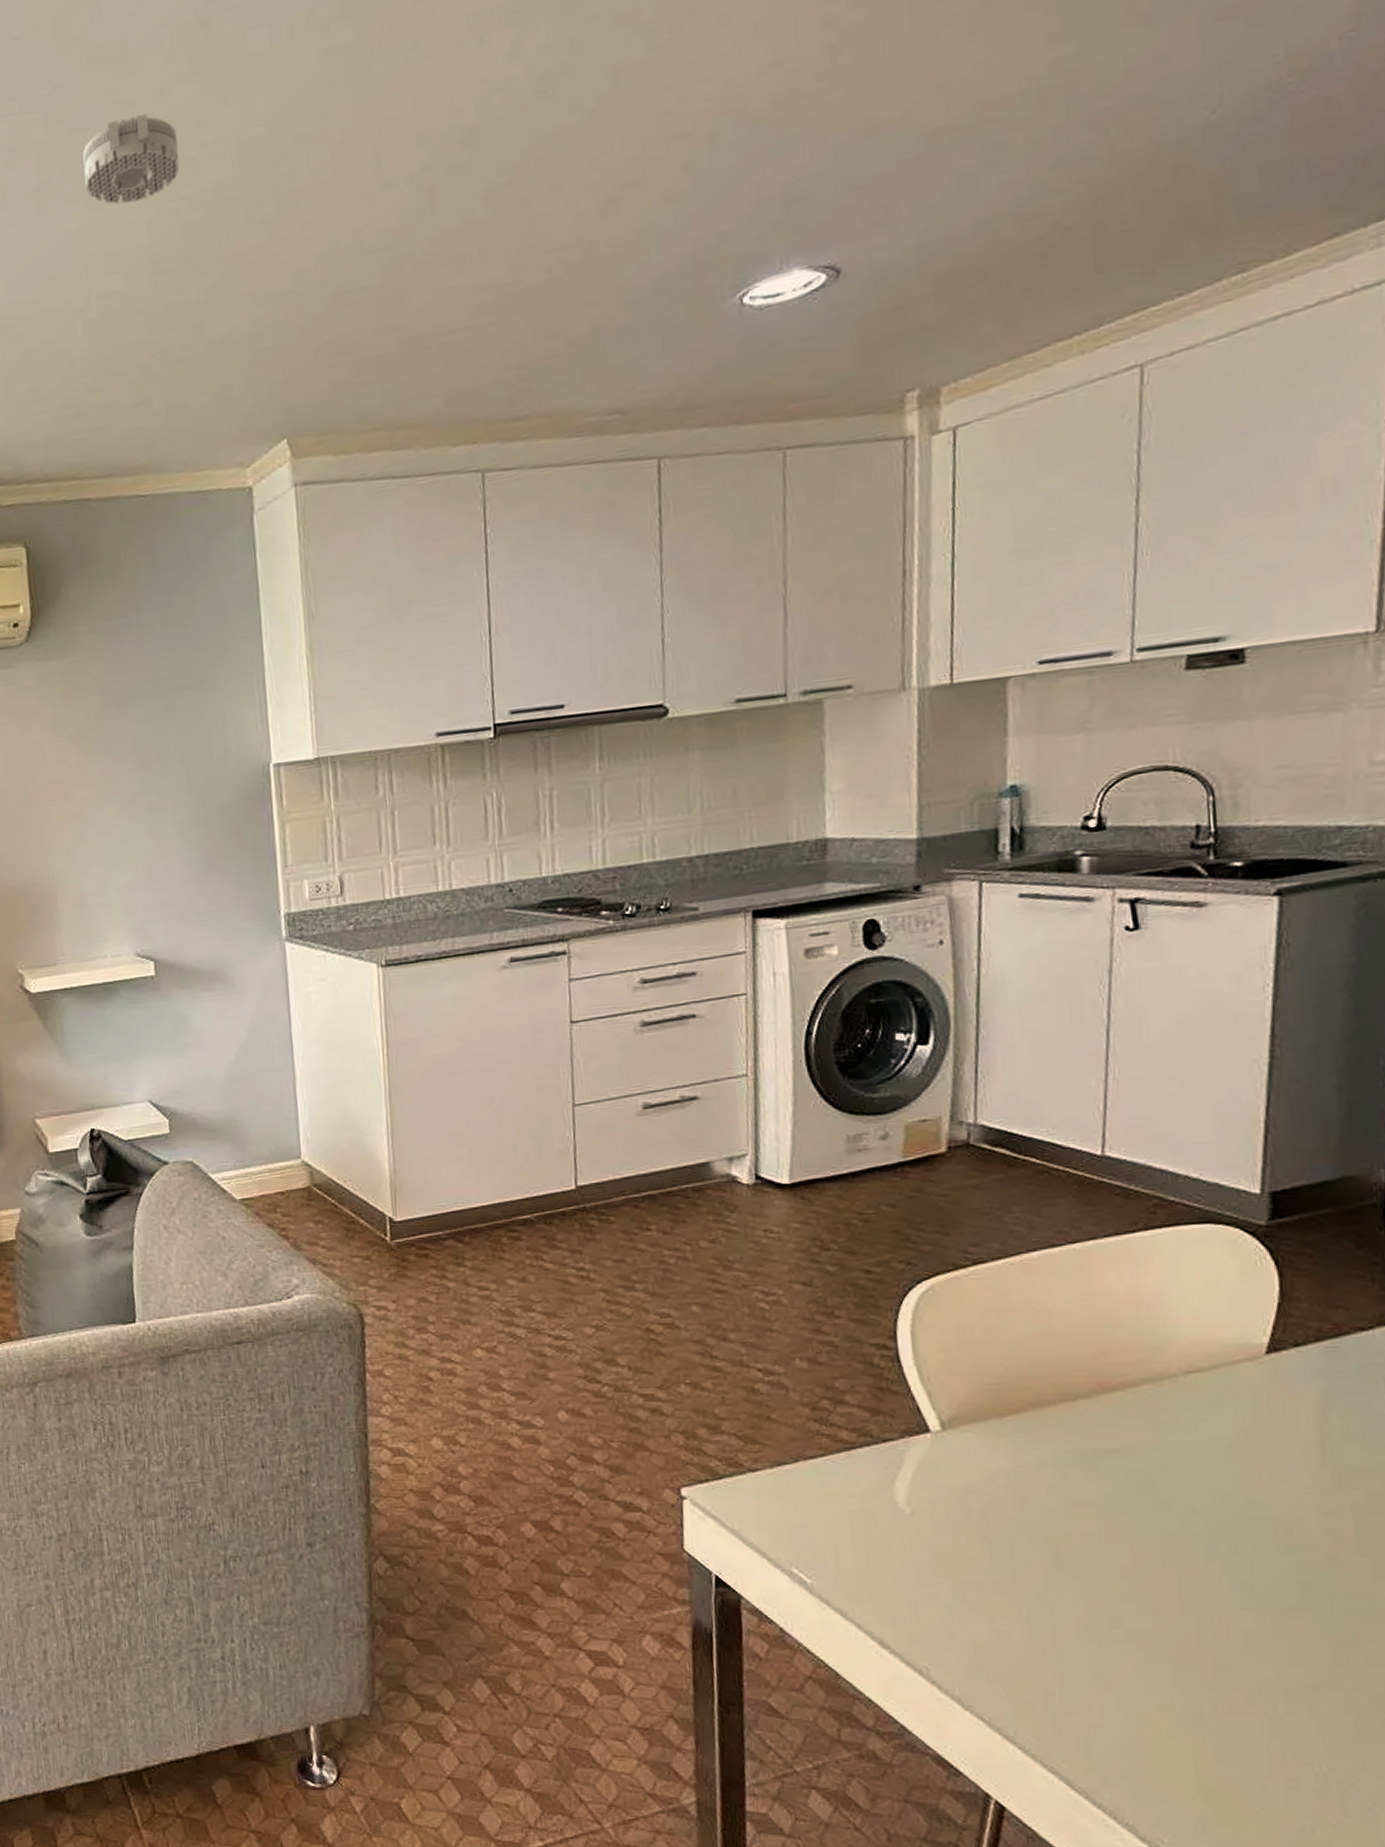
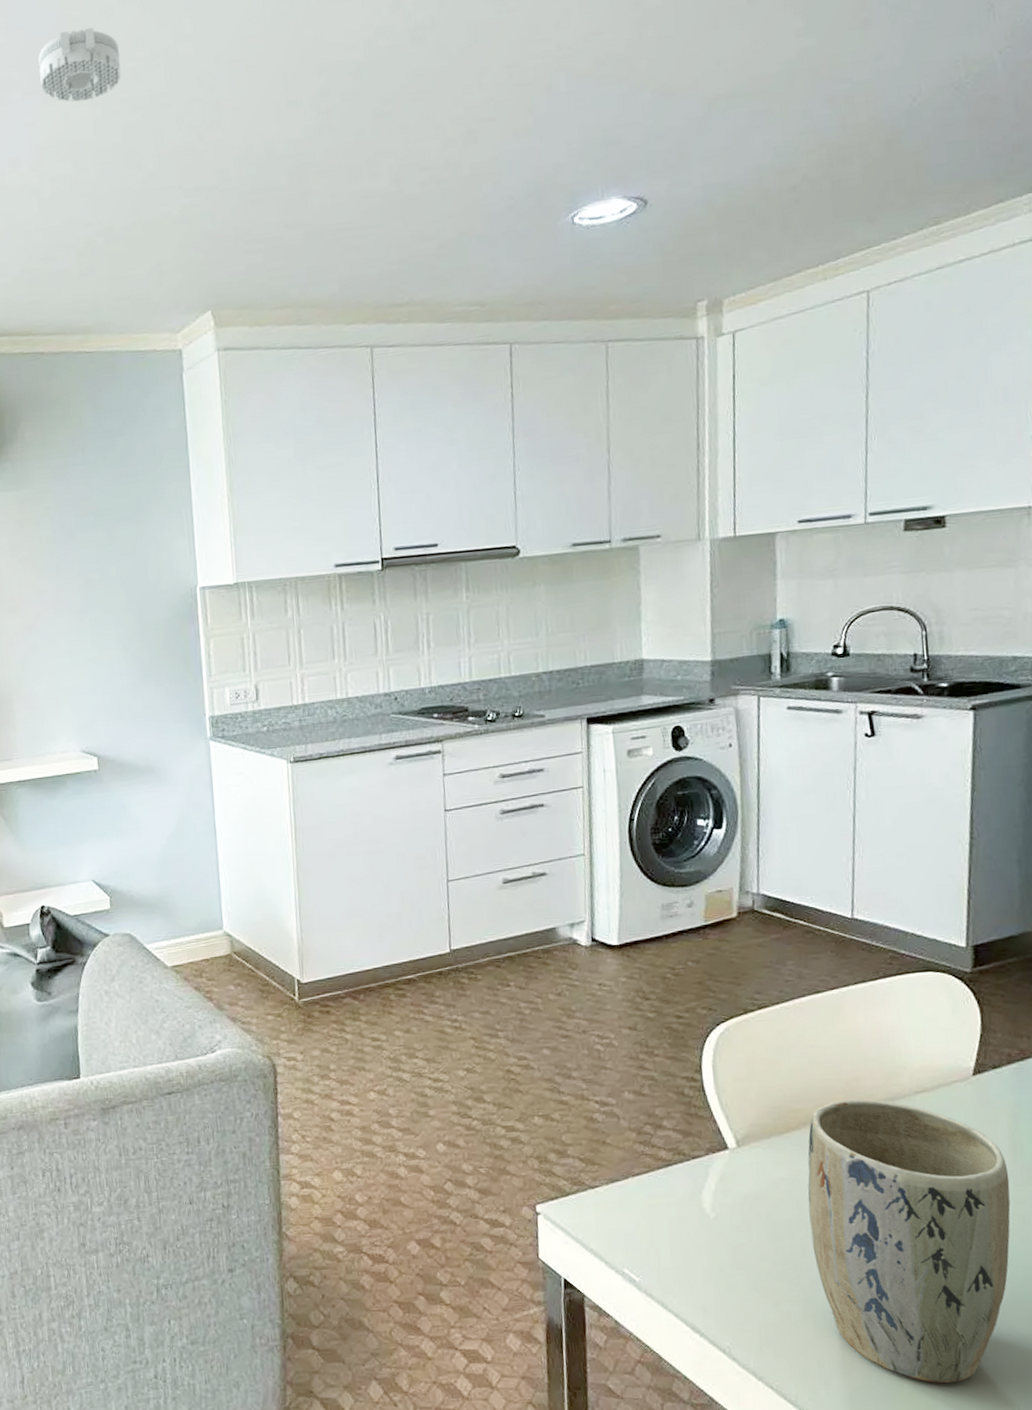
plant pot: none [1035,1378,1315,1730] -> present [808,1099,1011,1384]

